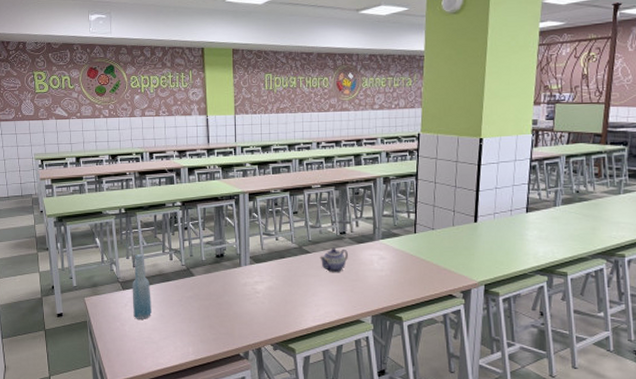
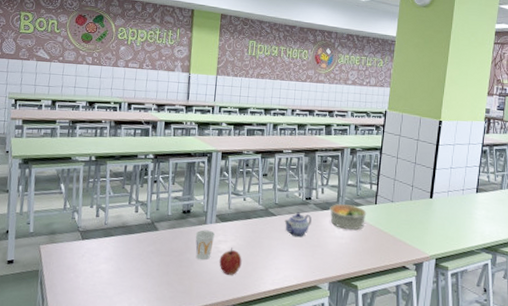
bottle: present [132,254,151,319] -> none [89,204,112,272]
cup: none [231,272,251,302] -> present [195,229,216,260]
apple: none [258,288,281,314] -> present [219,248,242,275]
bowl: none [366,236,406,262] -> present [329,204,367,230]

